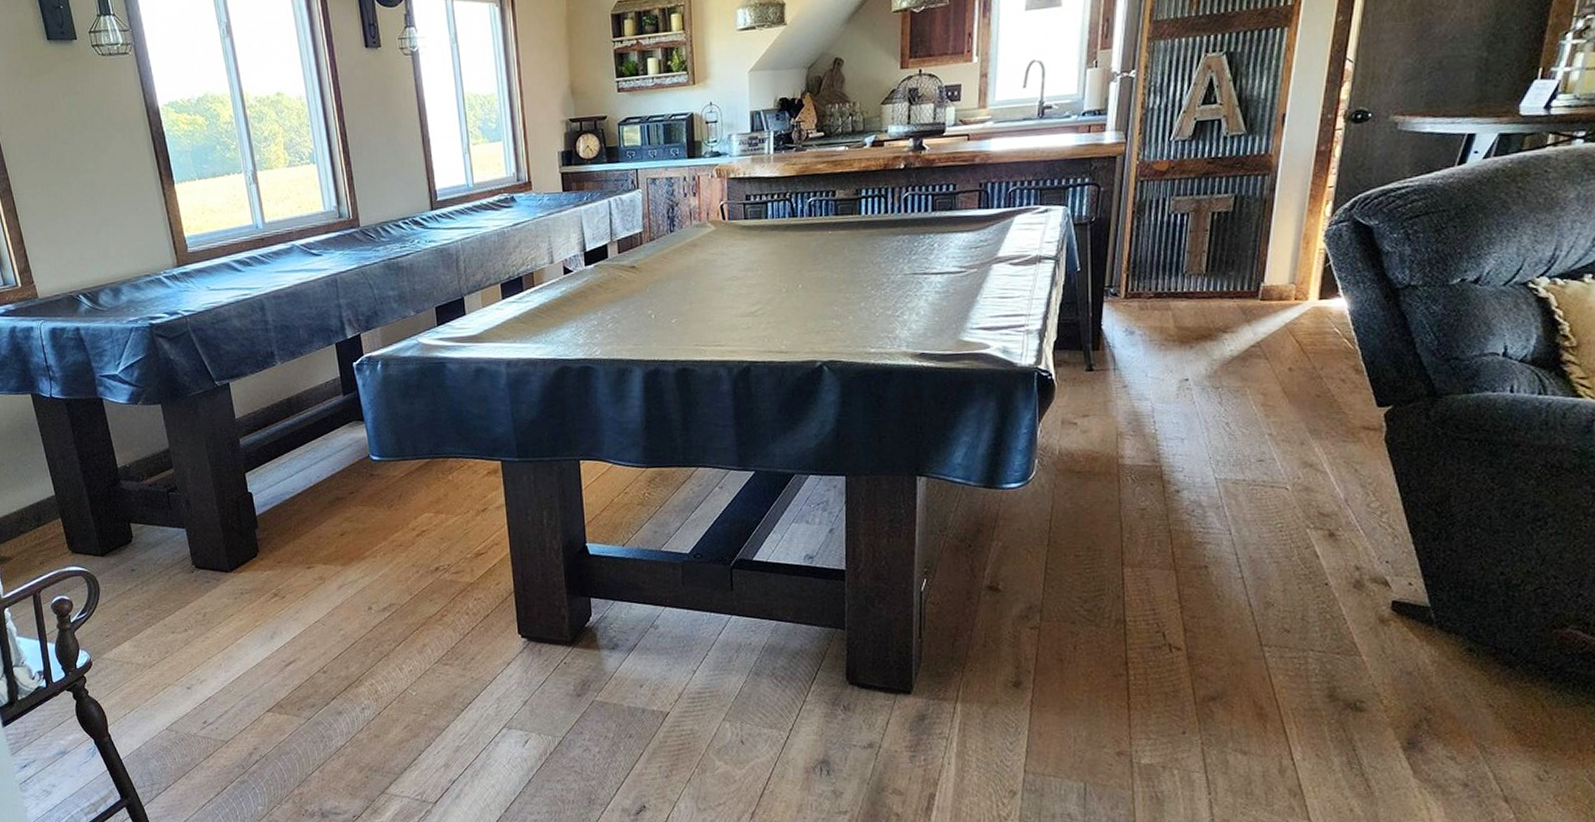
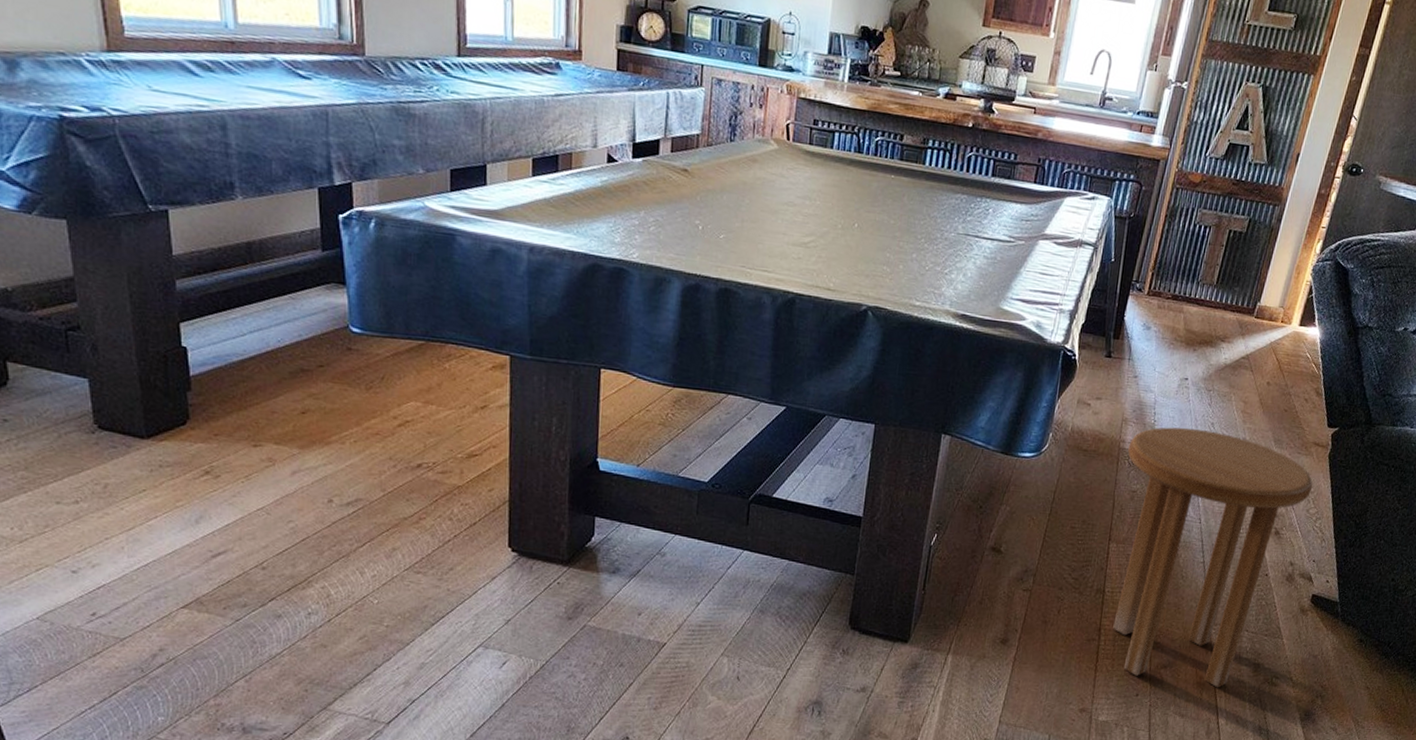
side table: none [1129,431,1369,719] -> present [1113,427,1313,688]

